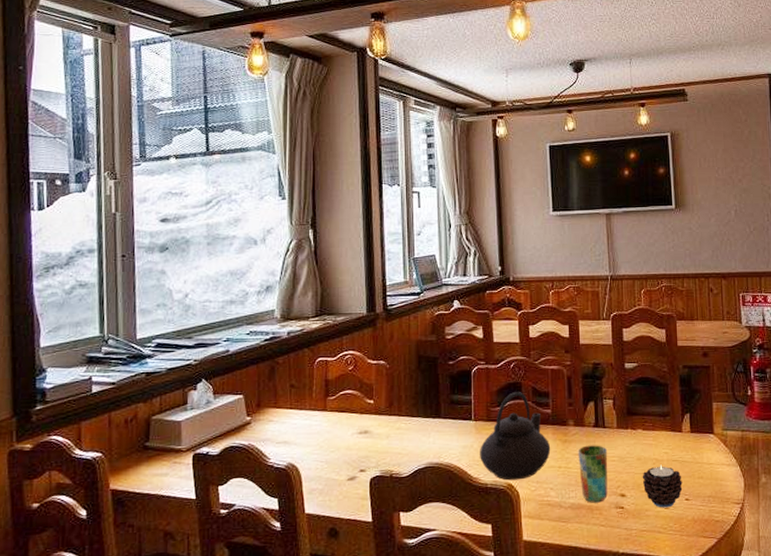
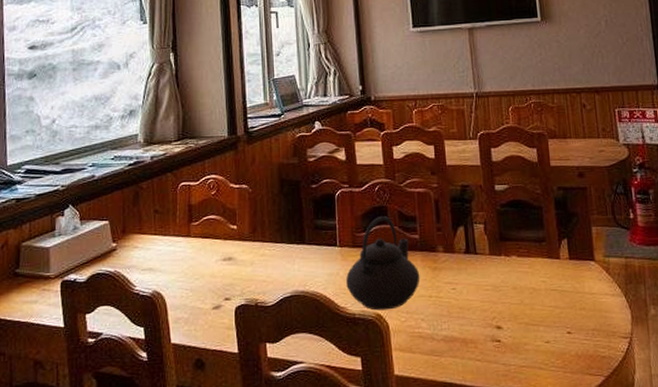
cup: present [578,445,608,503] -> none [448,273,483,336]
candle: present [642,464,683,508] -> none [518,294,564,342]

